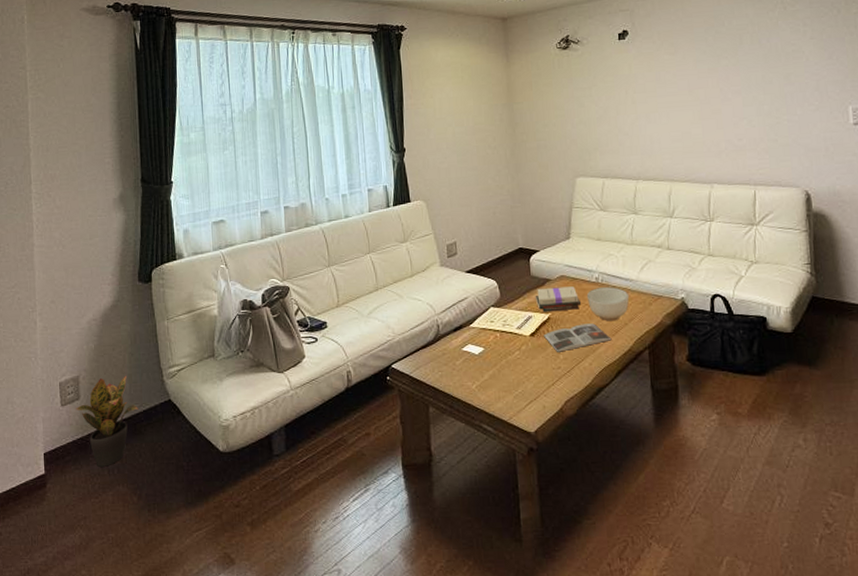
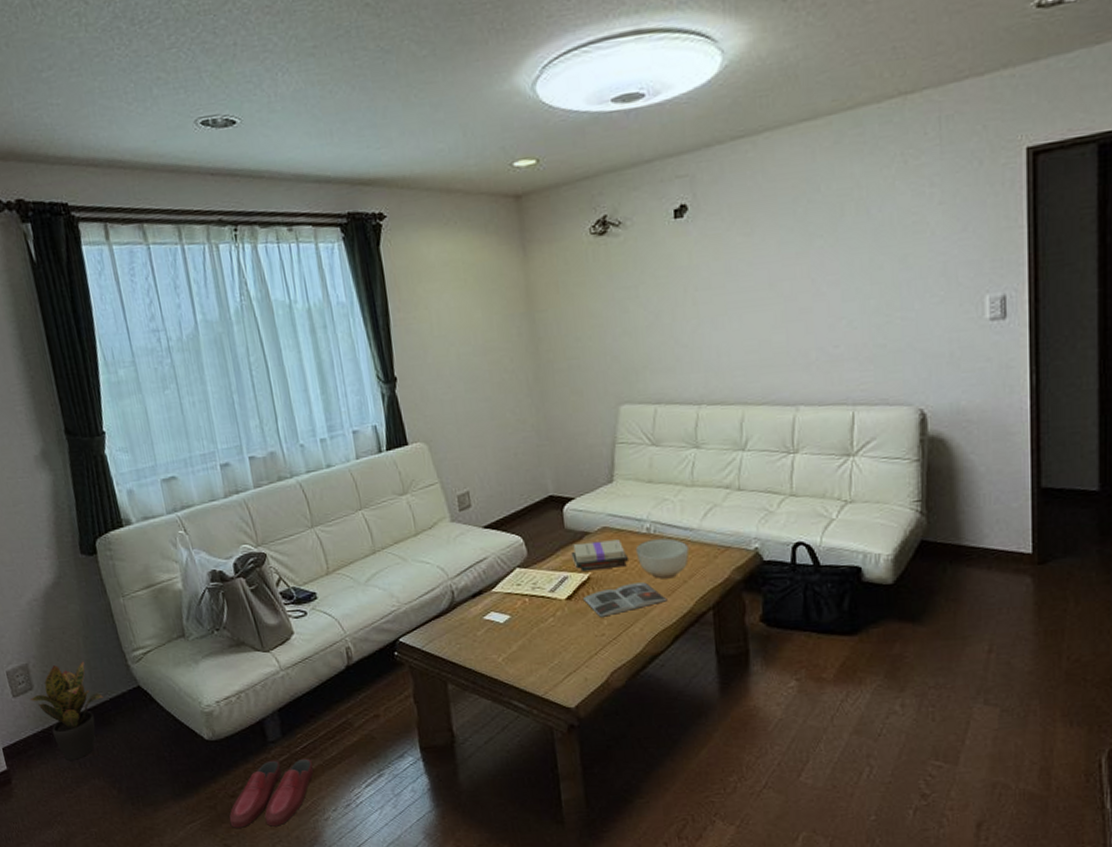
slippers: none [231,472,310,537] -> present [229,758,314,828]

